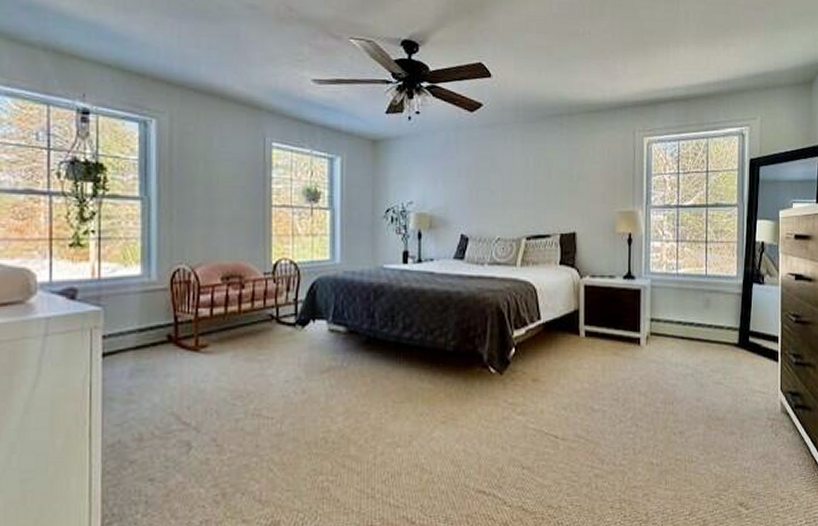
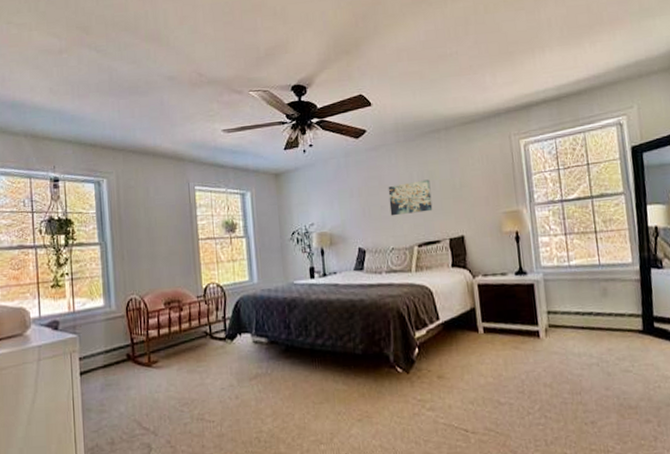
wall art: none [500,167,546,203] -> present [388,179,433,216]

